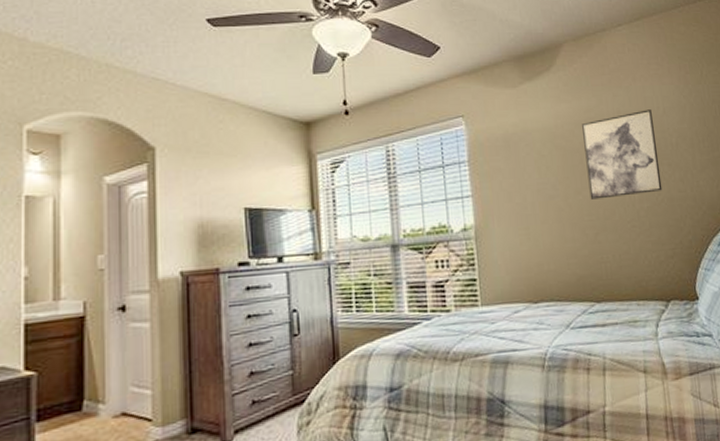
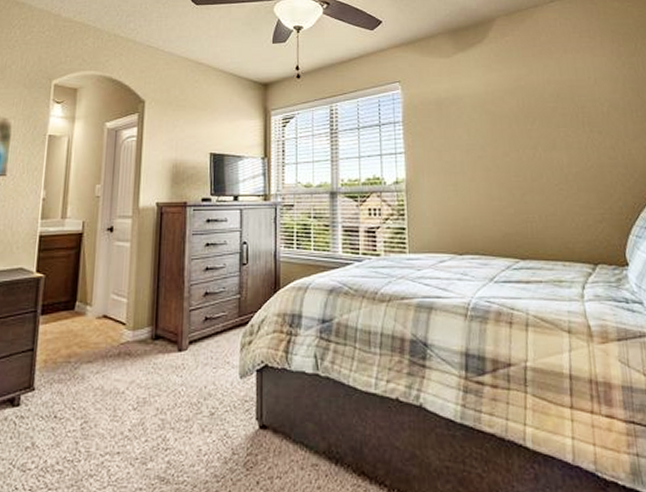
wall art: present [582,109,663,200] -> none [512,80,592,162]

